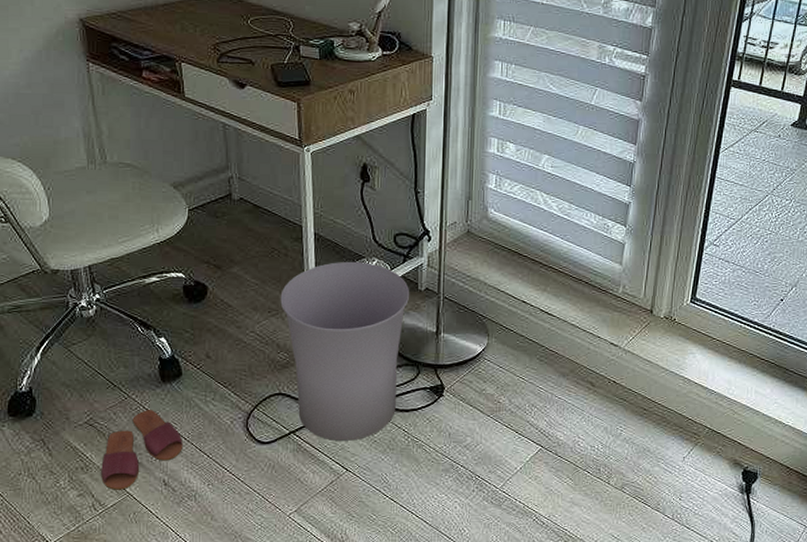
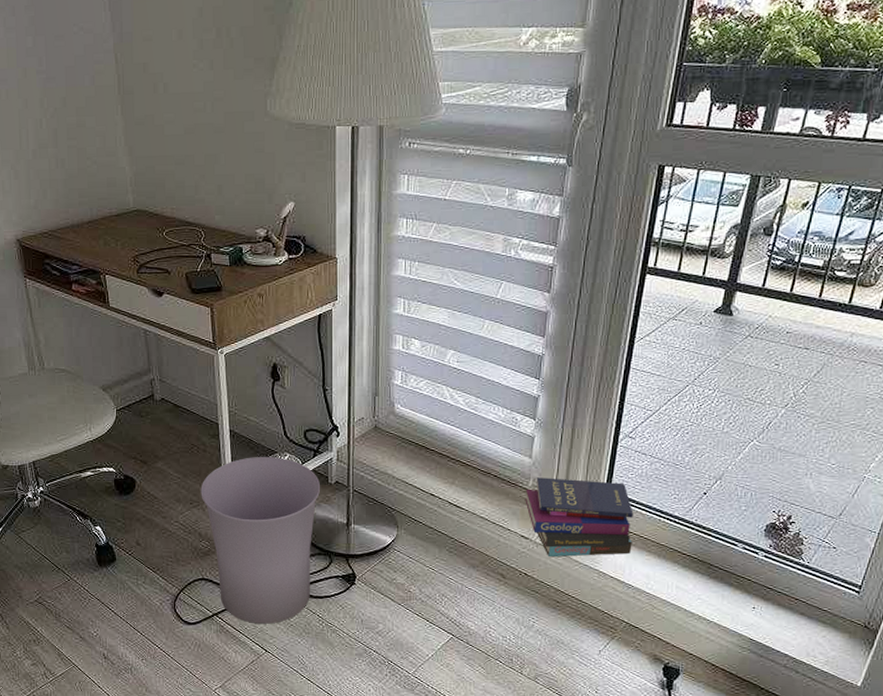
slippers: present [101,410,183,490] -> none [50,591,119,661]
books: none [615,284,717,364] -> present [525,477,634,557]

